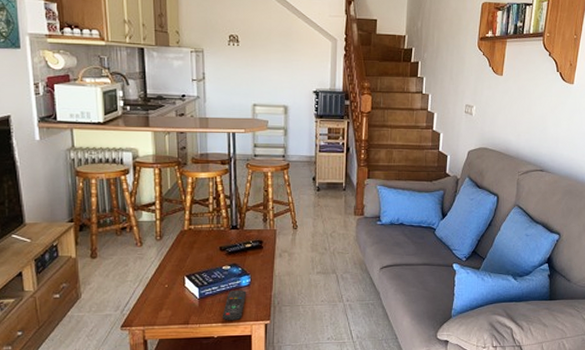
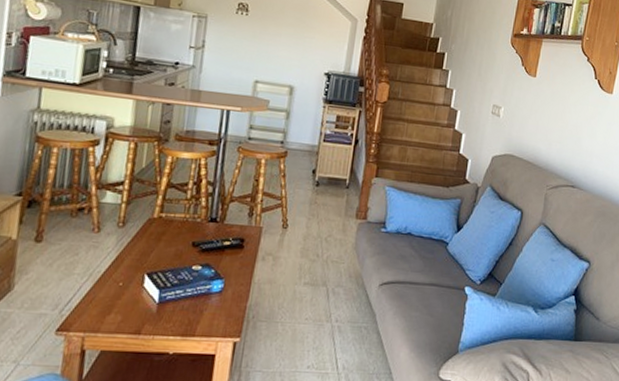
remote control: present [223,289,246,321] -> none [183,295,216,335]

